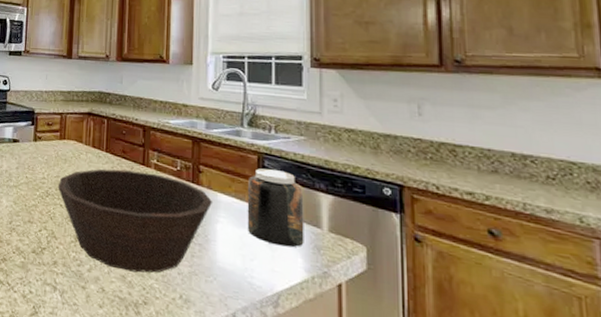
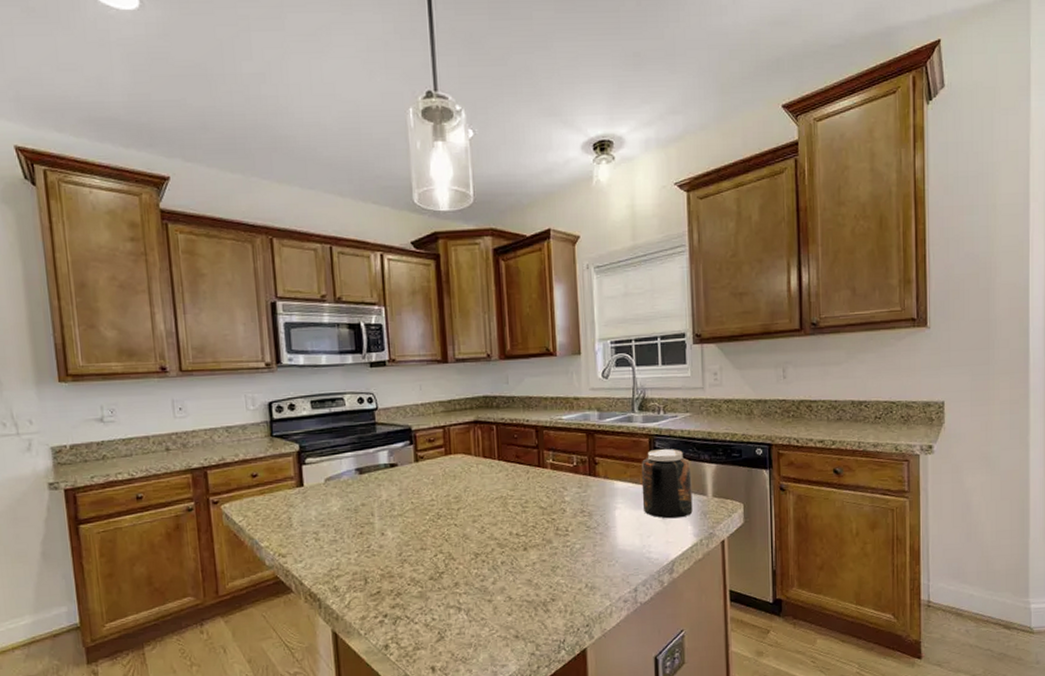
bowl: present [57,169,213,273] -> none [449,473,611,575]

